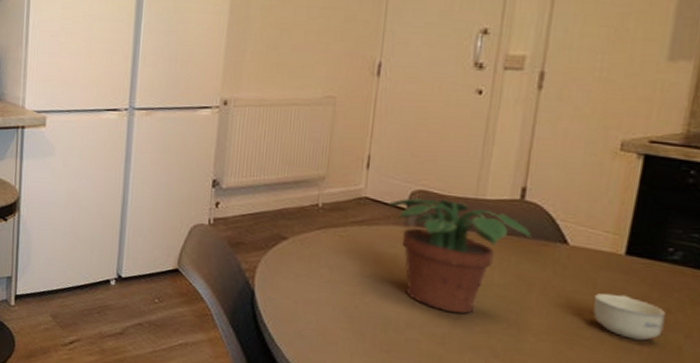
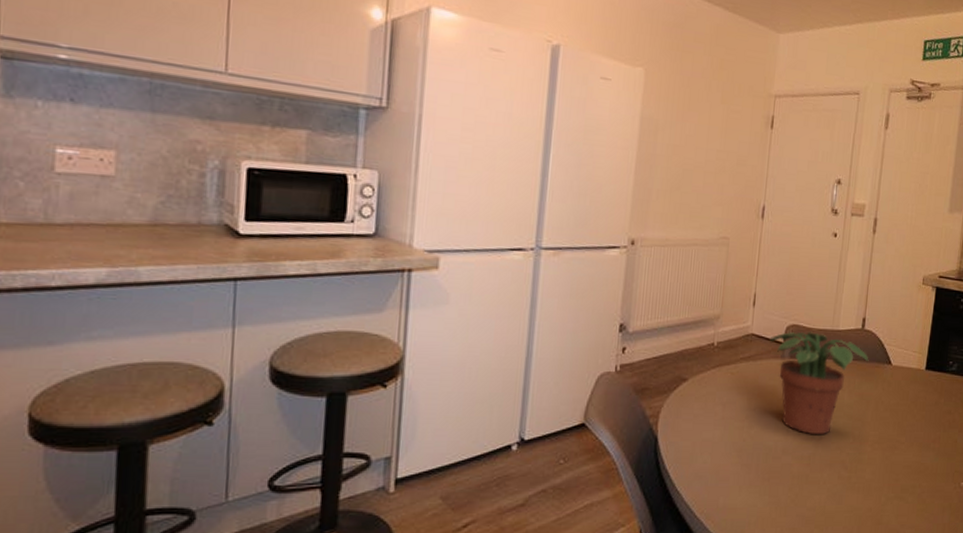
cup: present [593,293,666,341] -> none [907,403,948,439]

